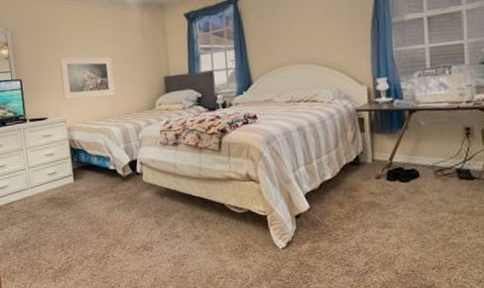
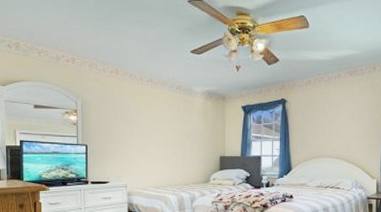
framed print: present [59,56,116,100] -> none [126,129,176,168]

